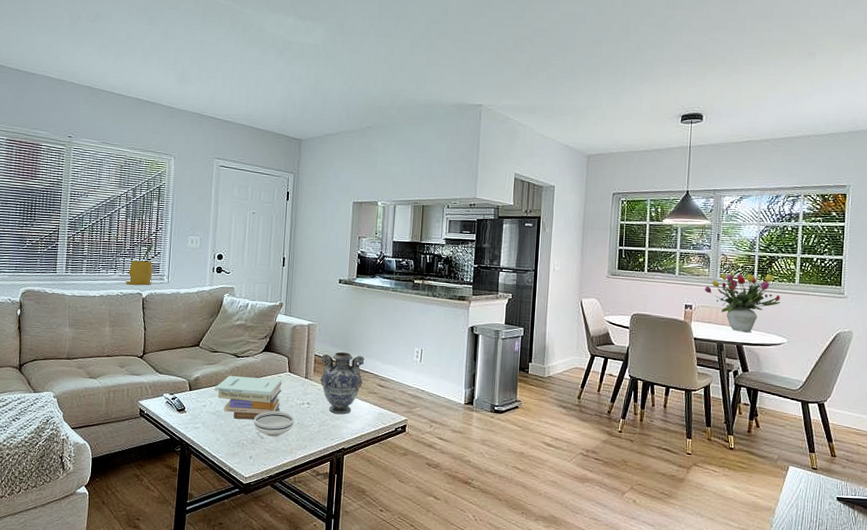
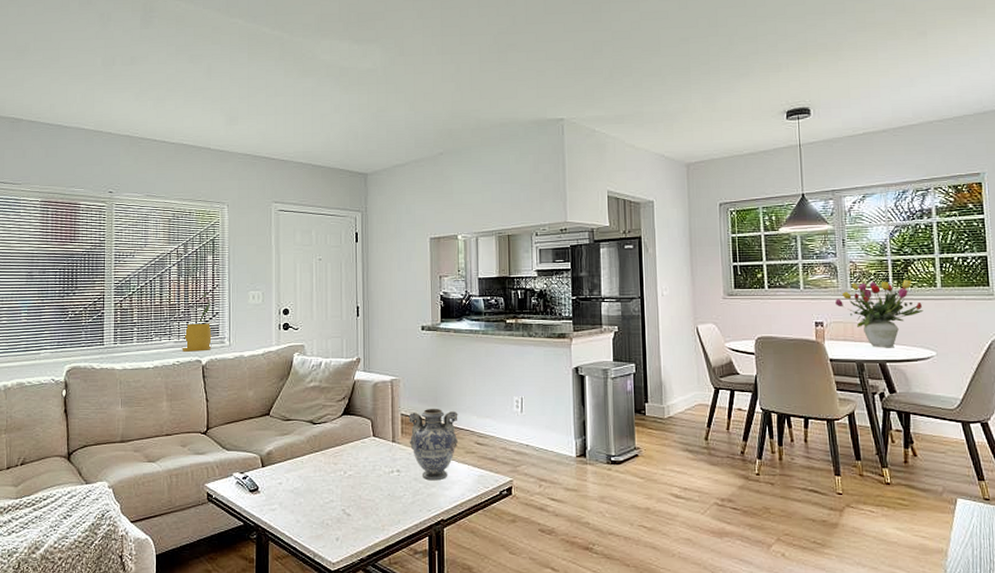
books: present [214,376,282,420] -> none [290,446,367,496]
bowl: present [253,410,295,436] -> none [337,482,384,512]

